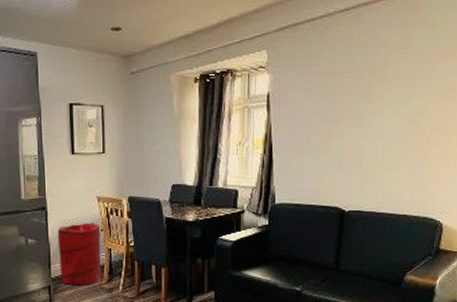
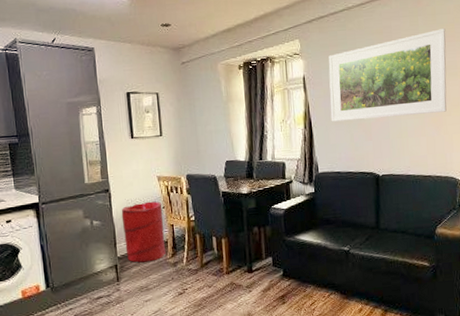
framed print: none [295,42,447,147] -> present [328,29,447,122]

